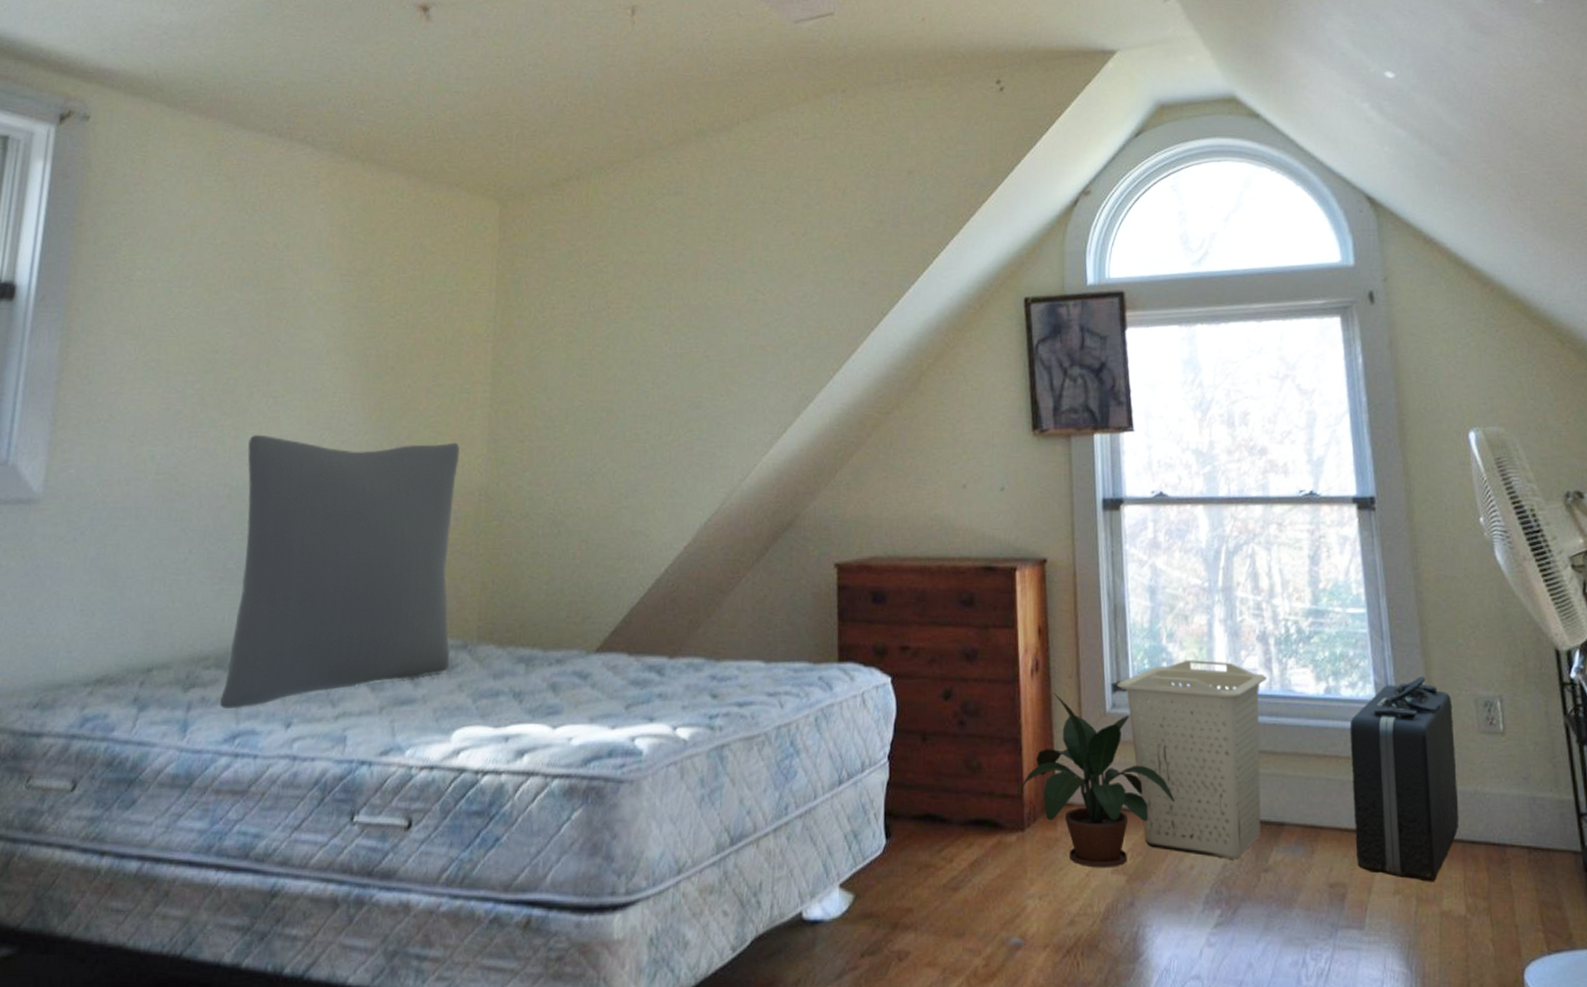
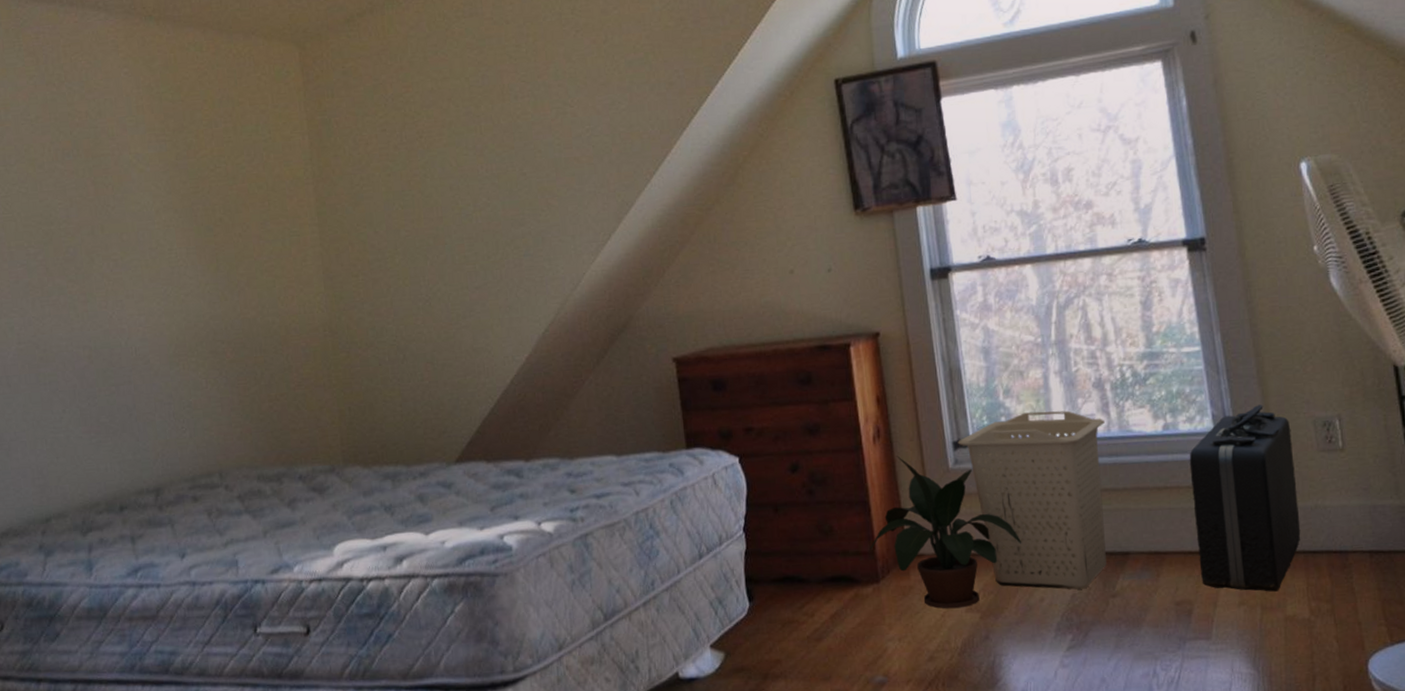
pillow: present [220,434,460,710] -> none [97,284,321,547]

